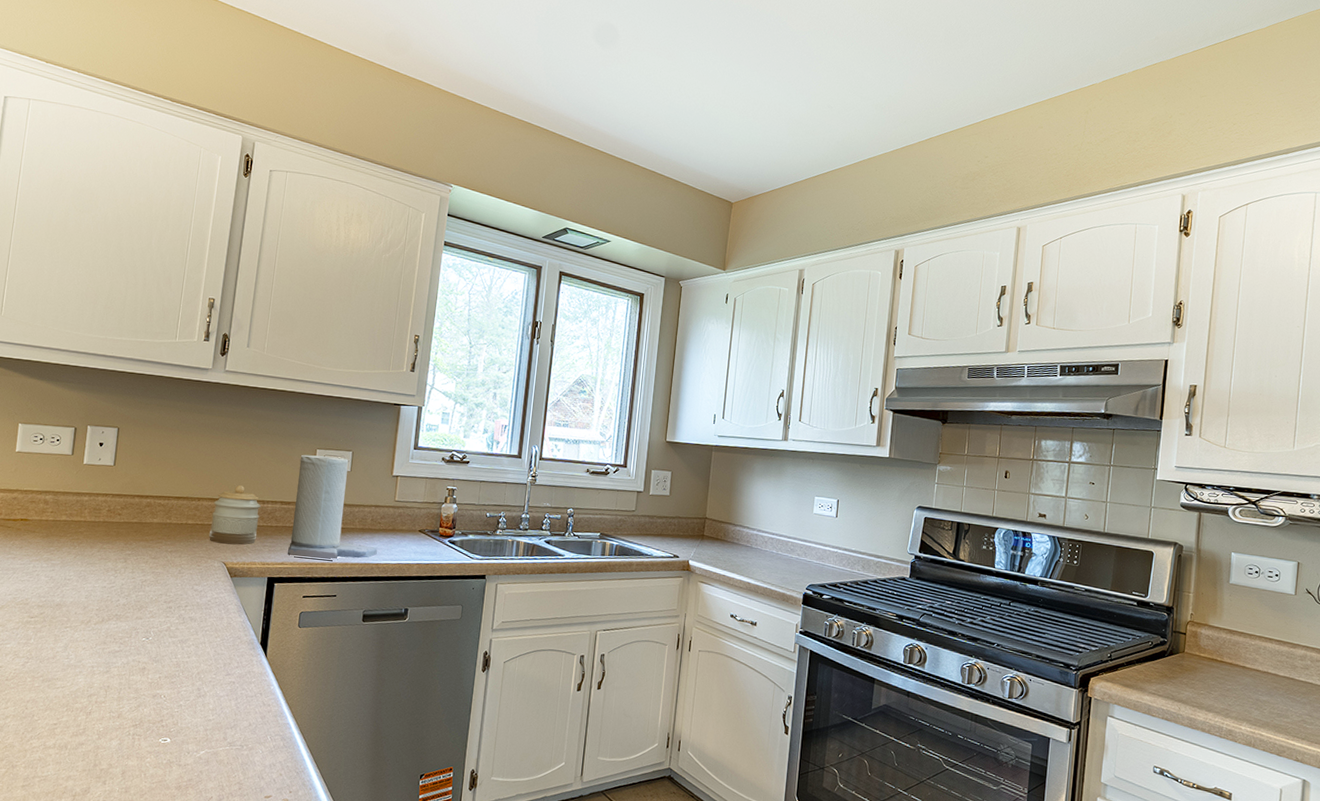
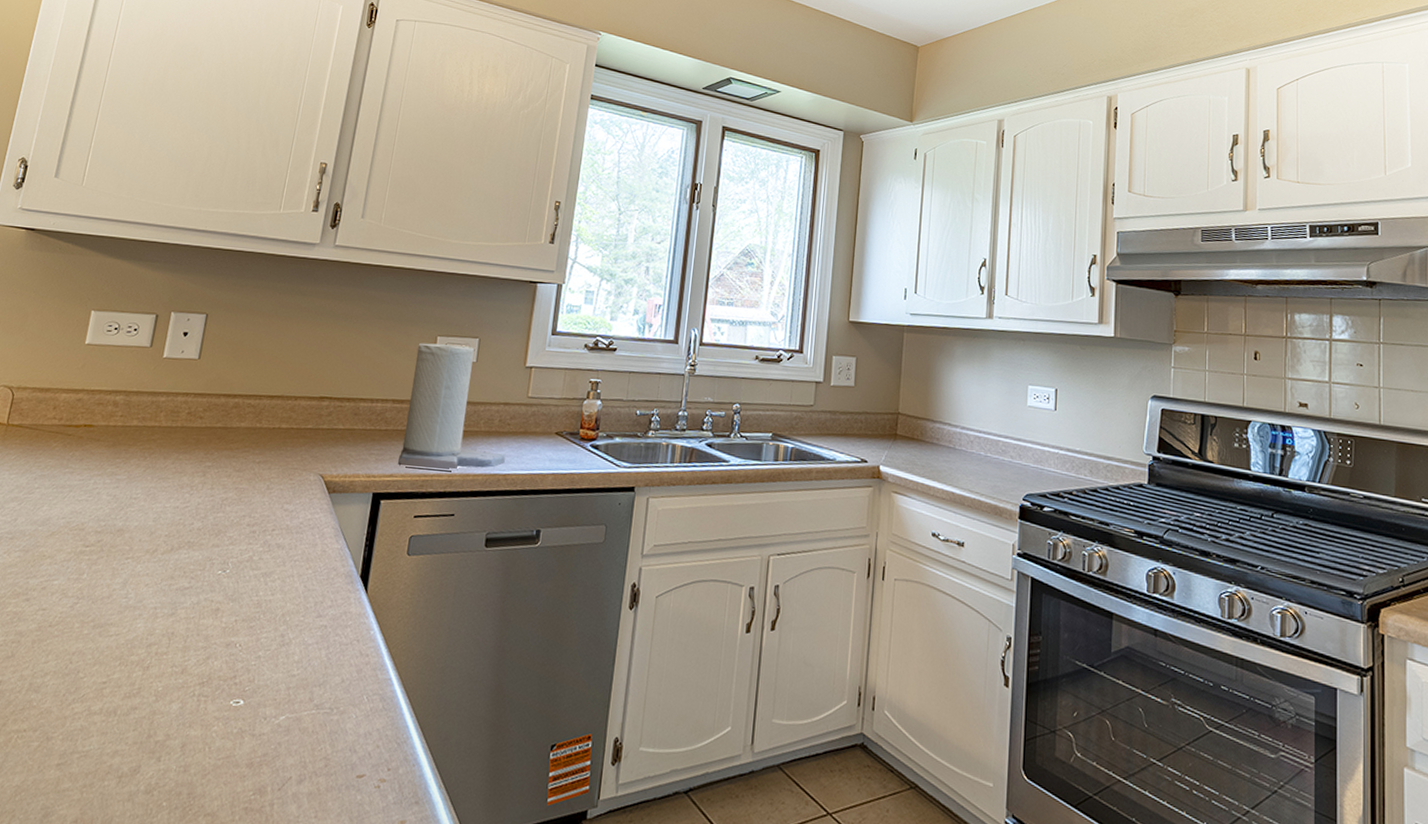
jar: present [209,484,261,545] -> none [305,380,369,454]

